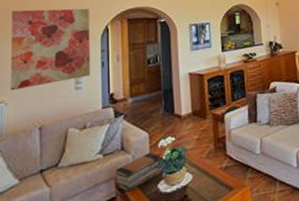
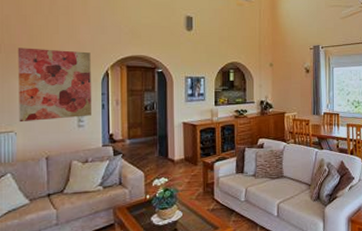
book stack: present [115,153,161,192] -> none [114,190,154,221]

